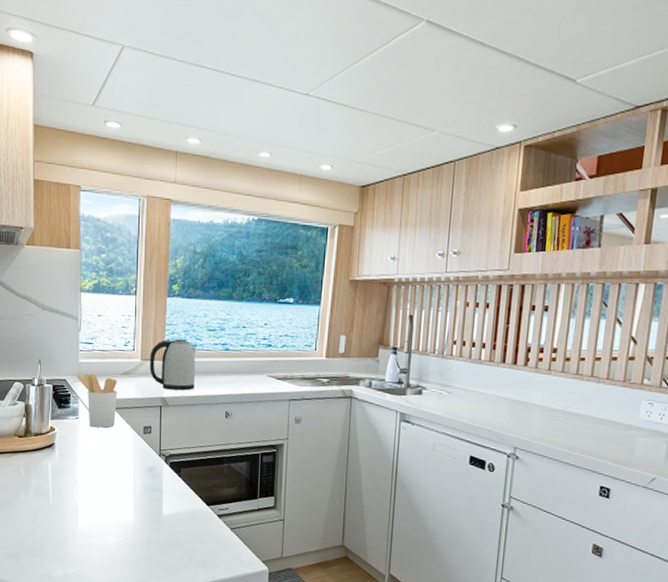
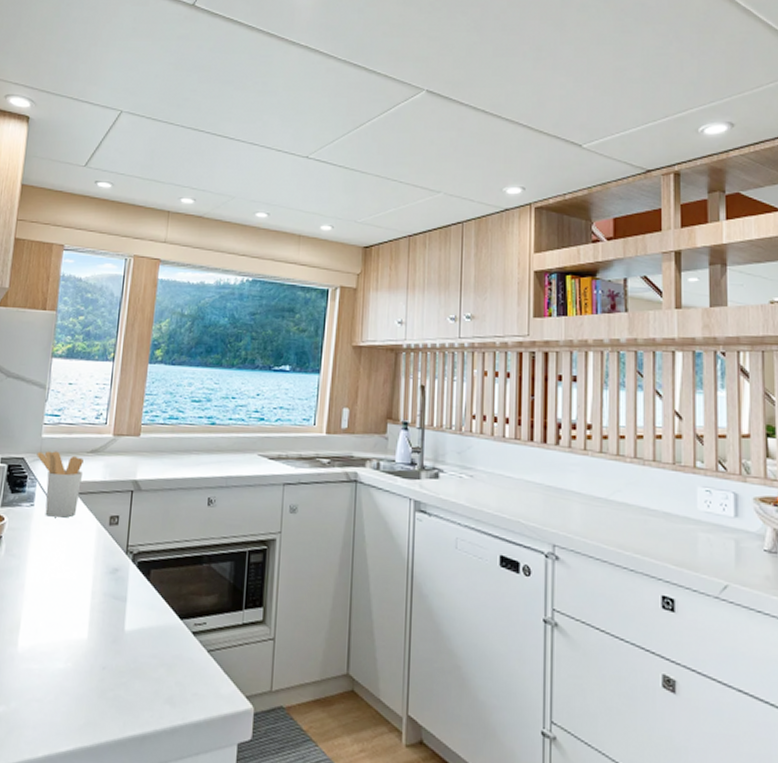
kettle: present [149,339,197,391] -> none [122,411,178,473]

